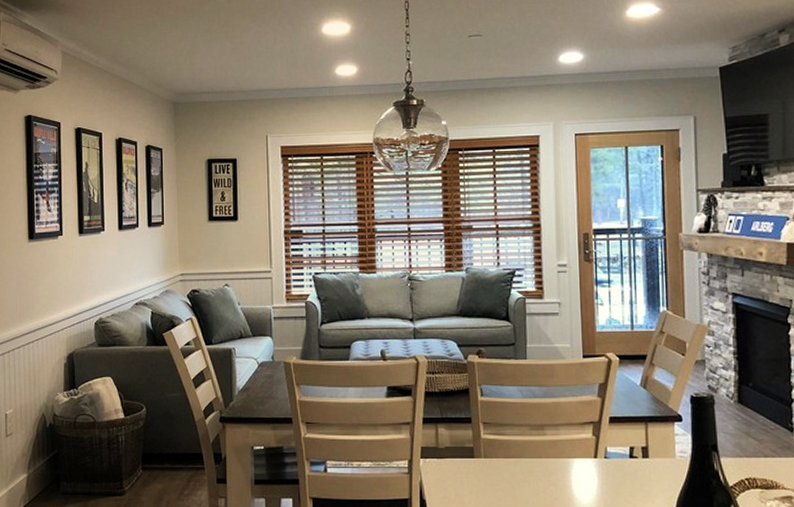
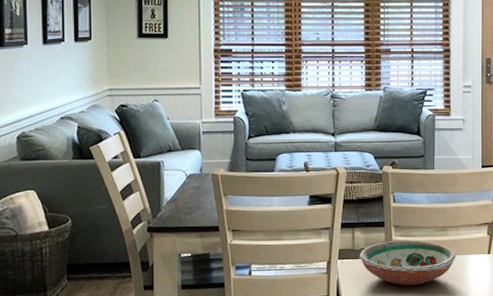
decorative bowl: none [444,438,557,491] -> present [360,240,456,285]

